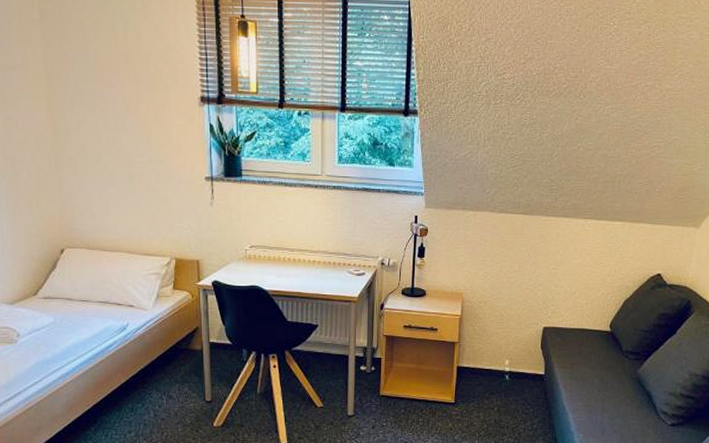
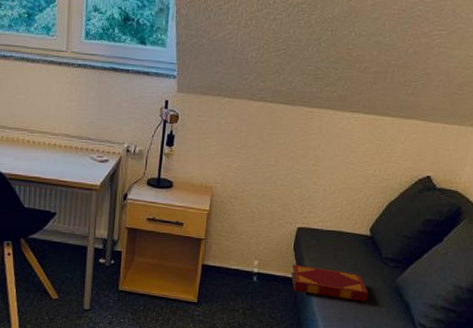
hardback book: none [540,362,612,394] -> present [291,265,368,302]

